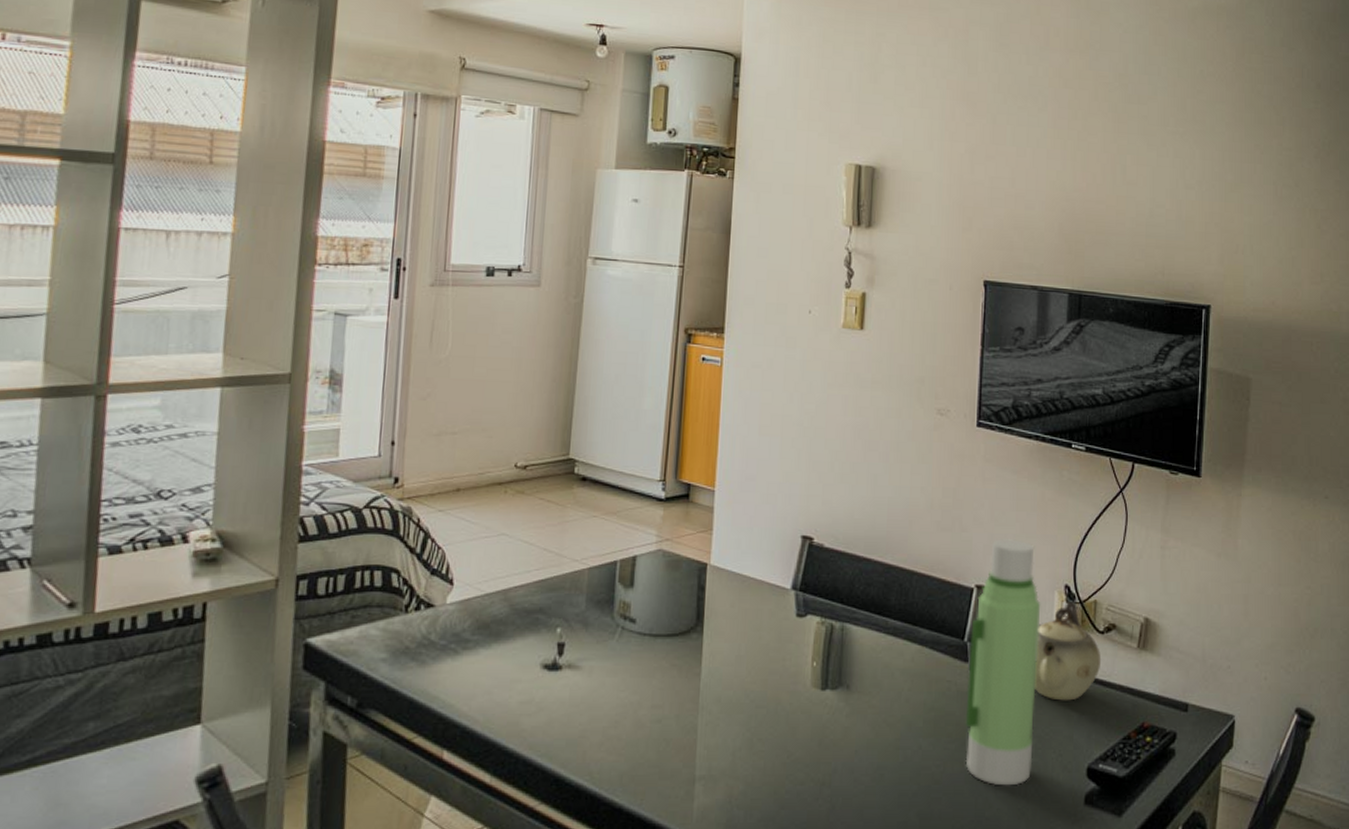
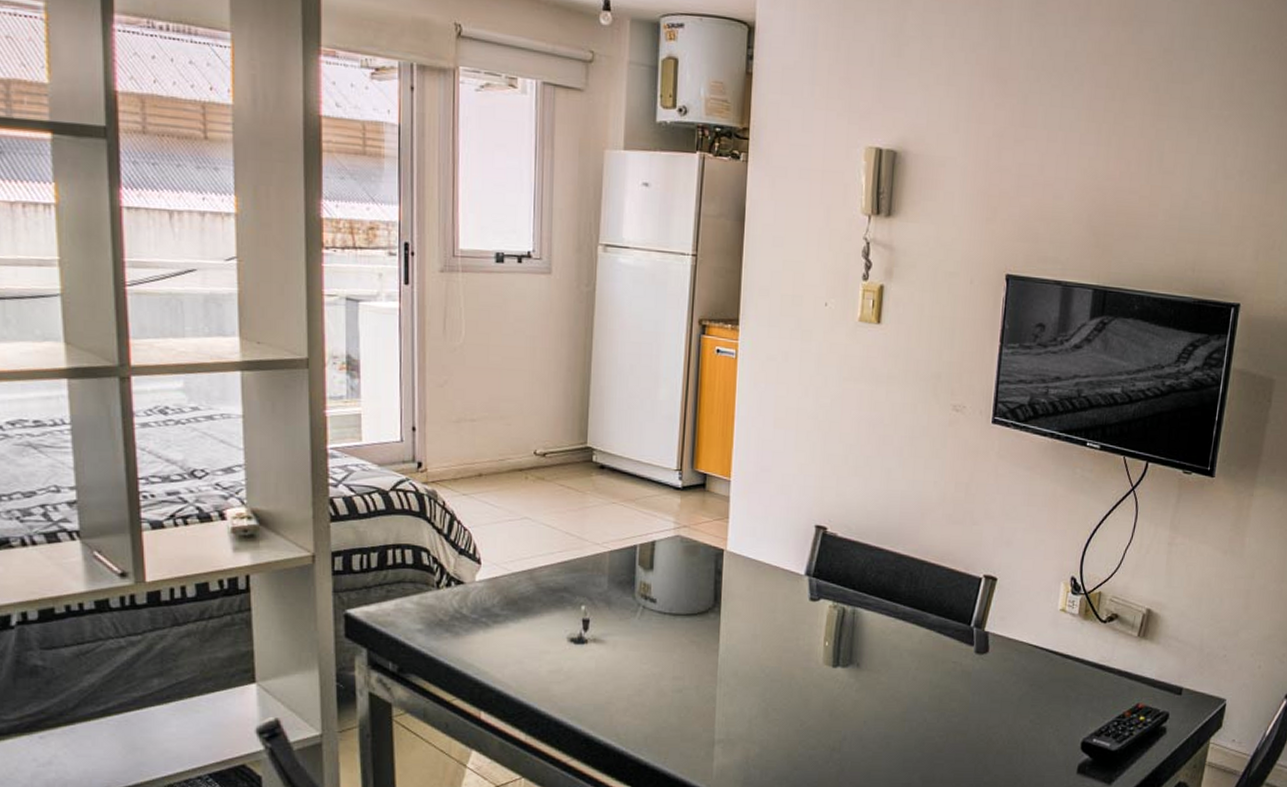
water bottle: present [965,539,1041,786] -> none [967,532,1047,756]
teapot: present [1034,602,1102,701] -> none [1035,593,1102,683]

